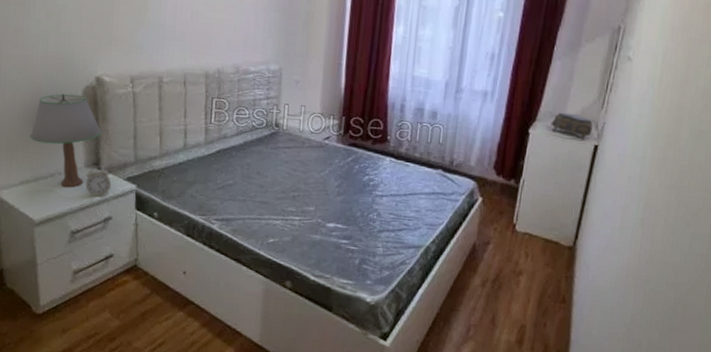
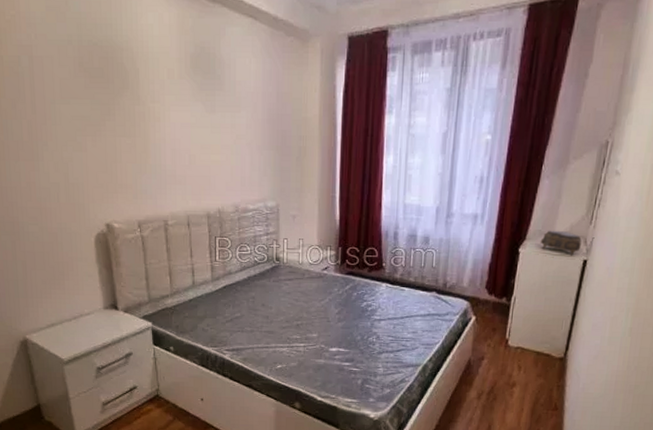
table lamp: present [29,93,102,188] -> none [51,241,116,328]
alarm clock: present [85,166,112,196] -> none [105,307,130,335]

